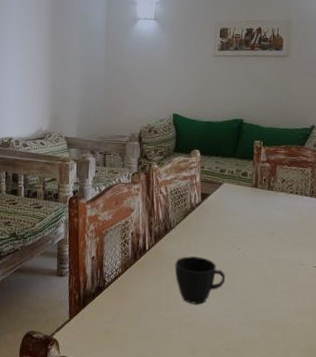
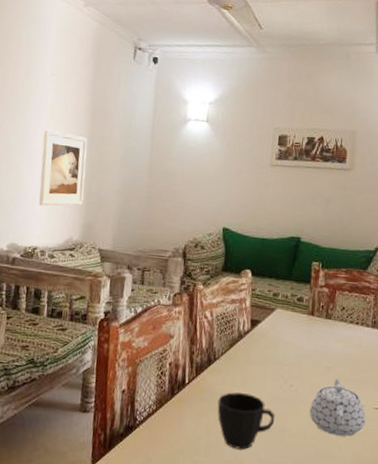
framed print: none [11,34,50,102] -> present [38,129,87,206]
teapot: none [256,242,307,292] -> present [309,378,366,437]

